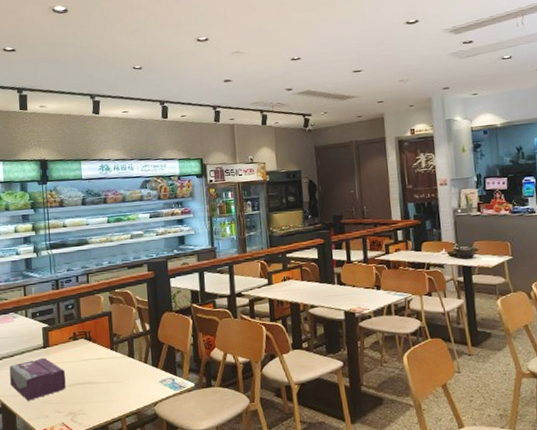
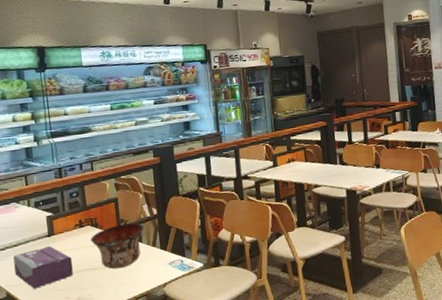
bowl: none [83,338,137,385] -> present [90,223,145,269]

